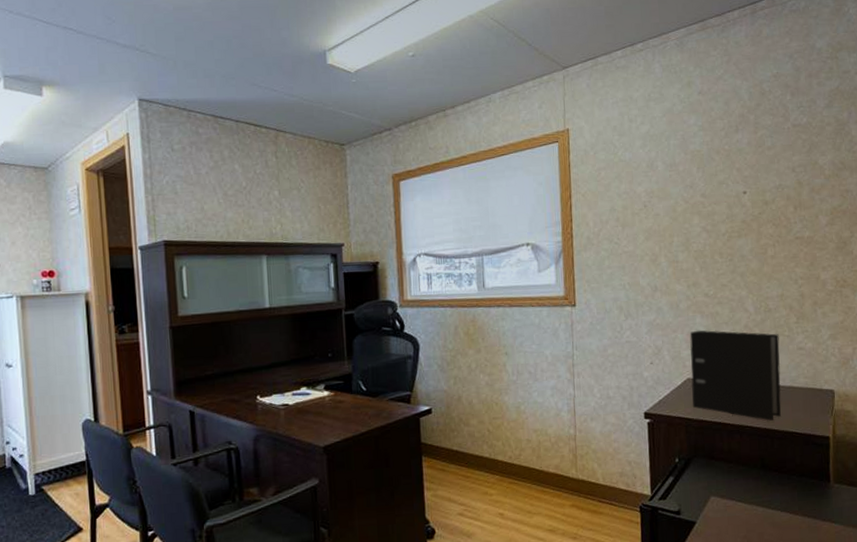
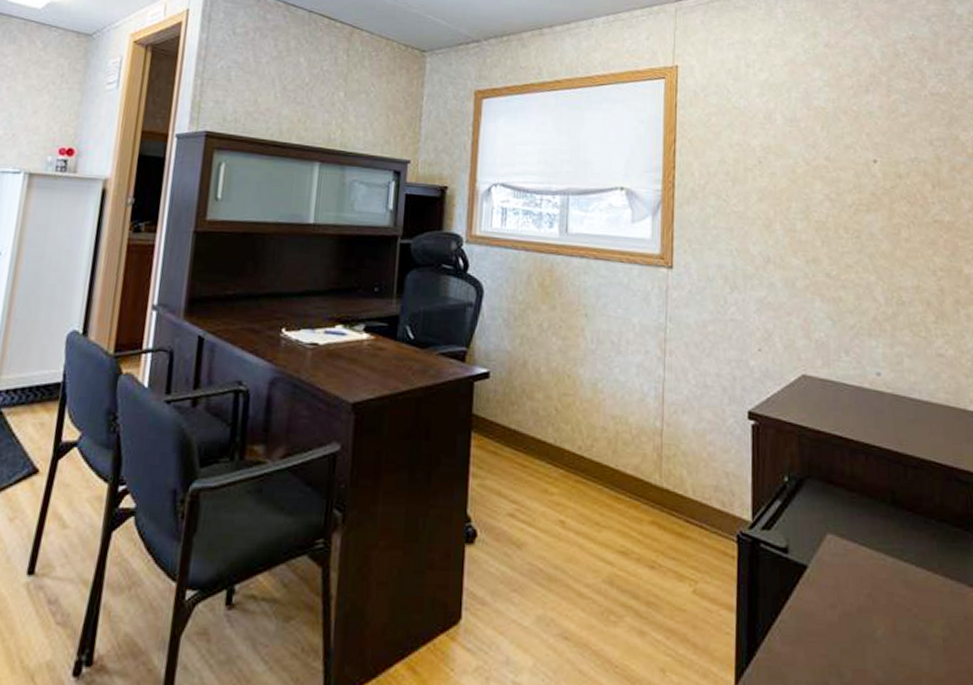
binder: present [689,330,782,421] -> none [806,316,917,443]

